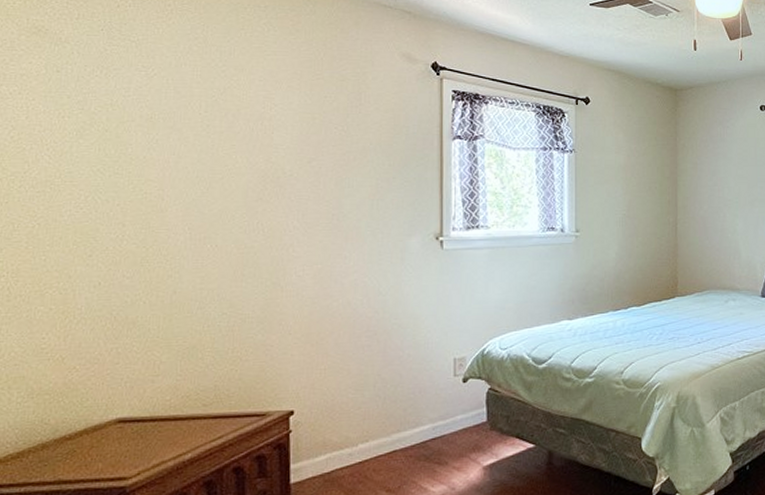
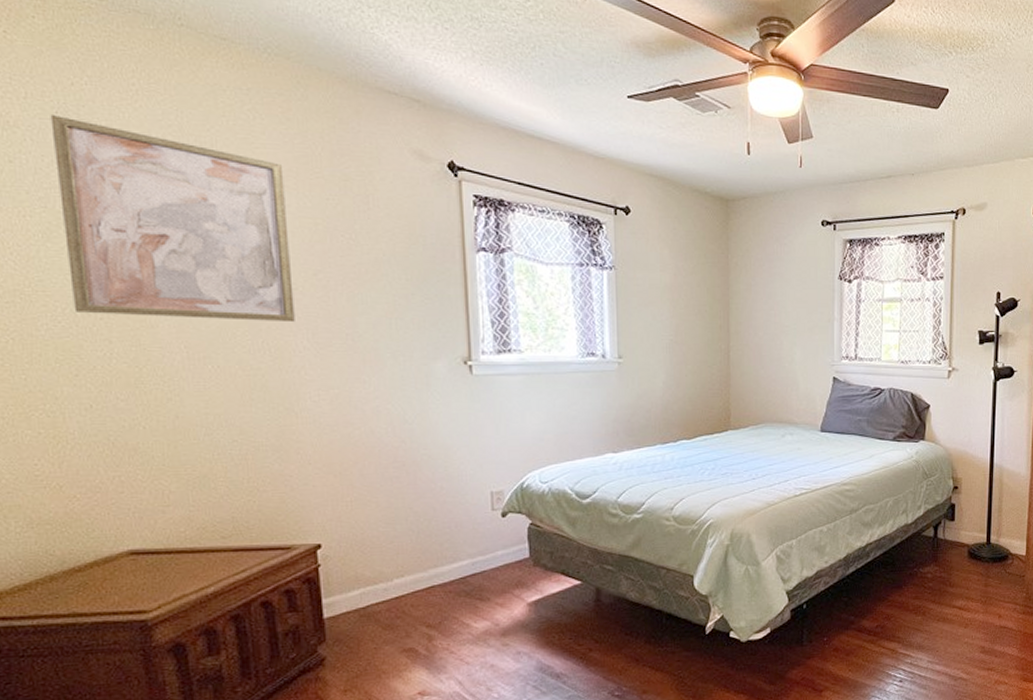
wall art: none [95,32,289,205] -> present [50,115,295,323]

